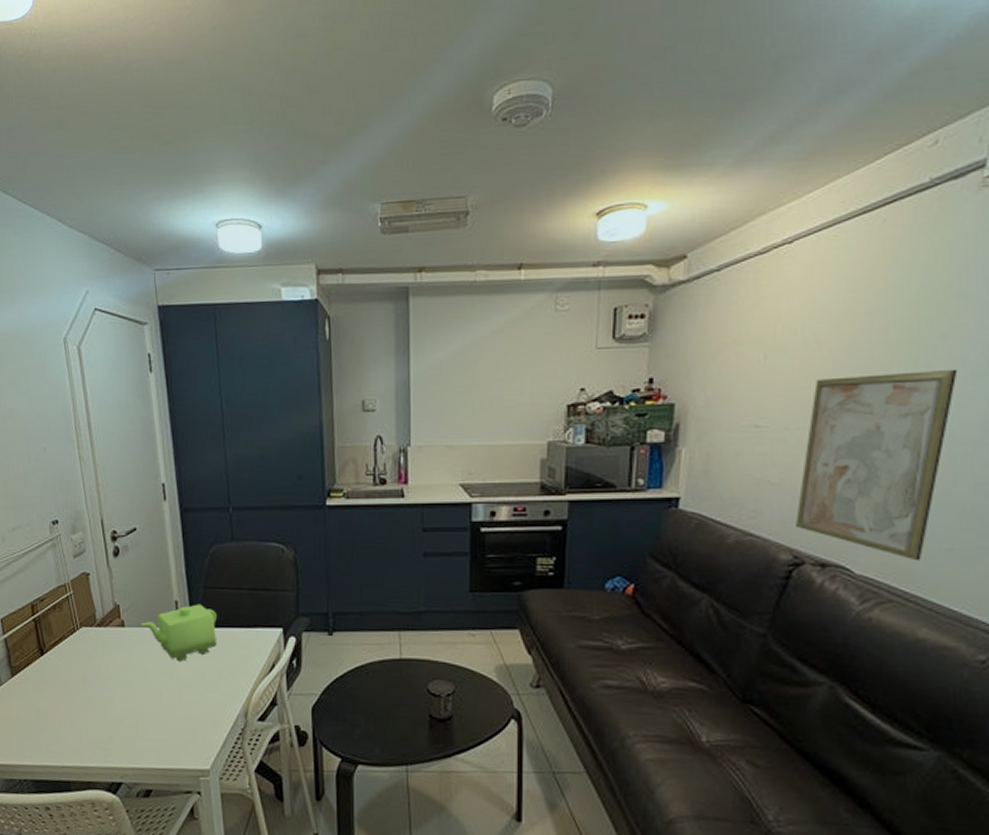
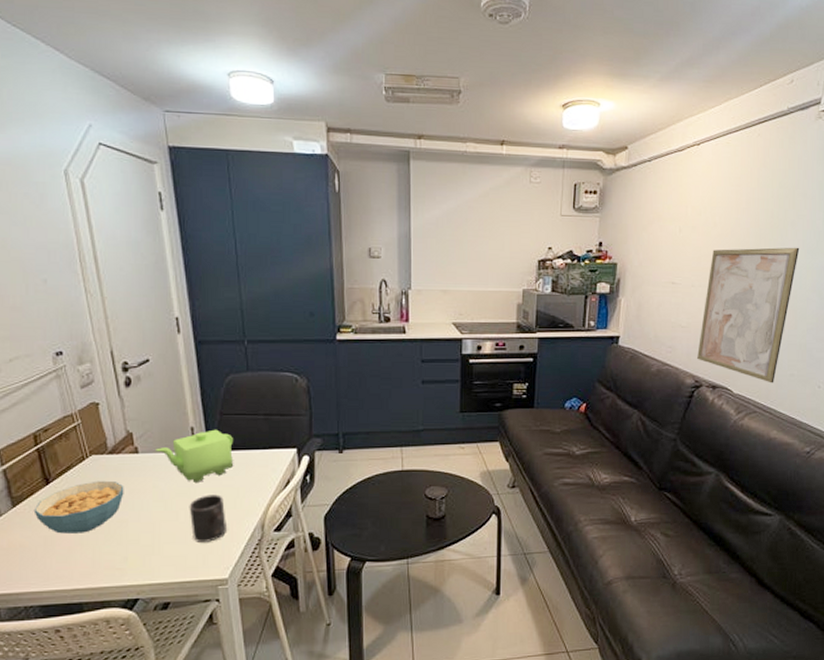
cereal bowl: none [29,654,111,708] -> present [33,480,124,534]
mug: none [172,675,209,727] -> present [189,494,226,542]

